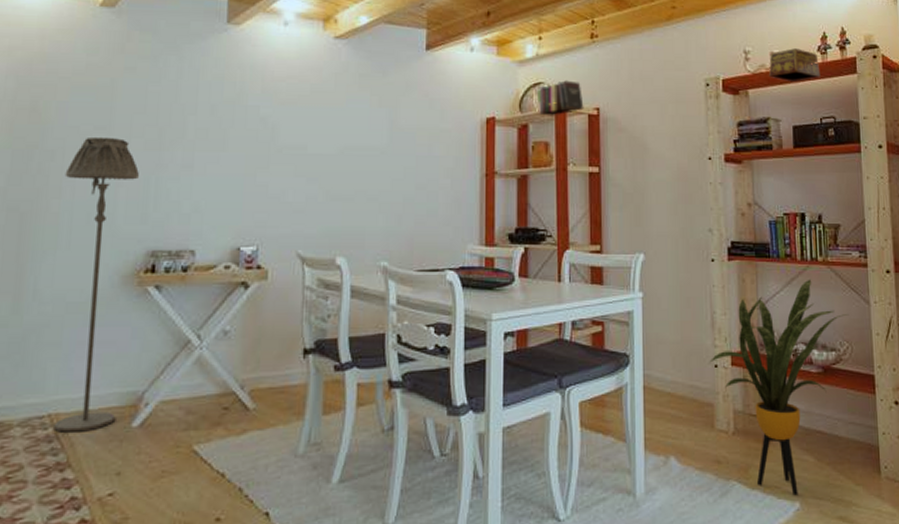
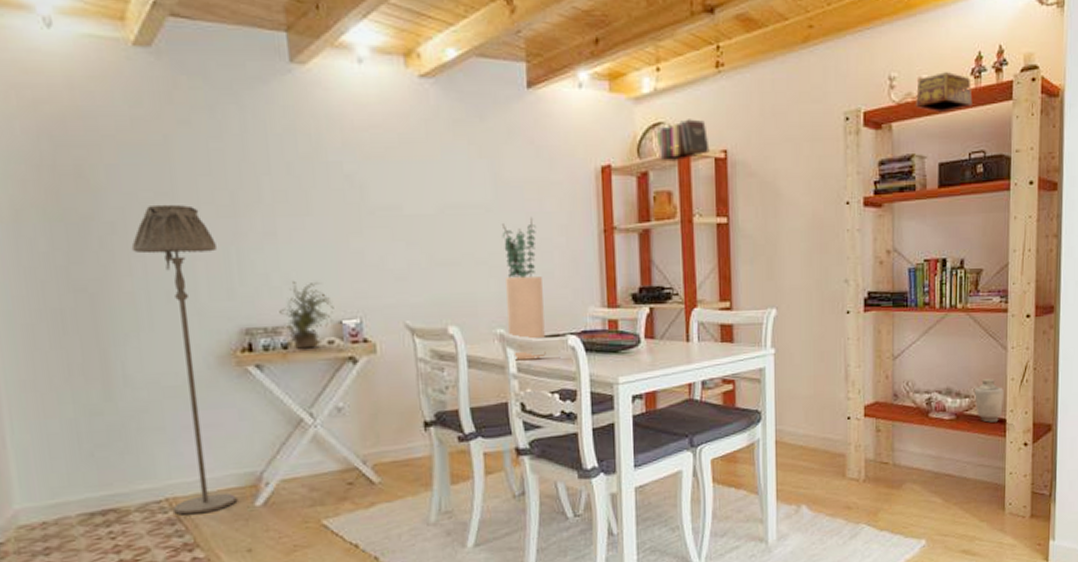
potted plant: none [185,208,235,272] -> present [279,280,334,349]
vase: none [392,160,426,293] -> present [501,217,546,361]
house plant: present [709,279,848,496] -> none [842,327,984,534]
vase: none [840,333,871,378] -> present [974,379,1004,423]

